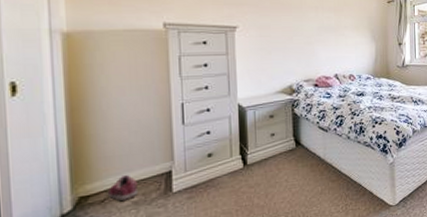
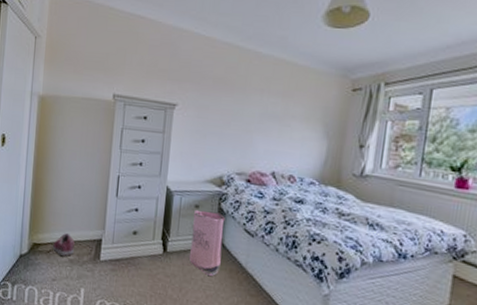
bag: none [269,117,301,176] -> present [189,210,225,277]

